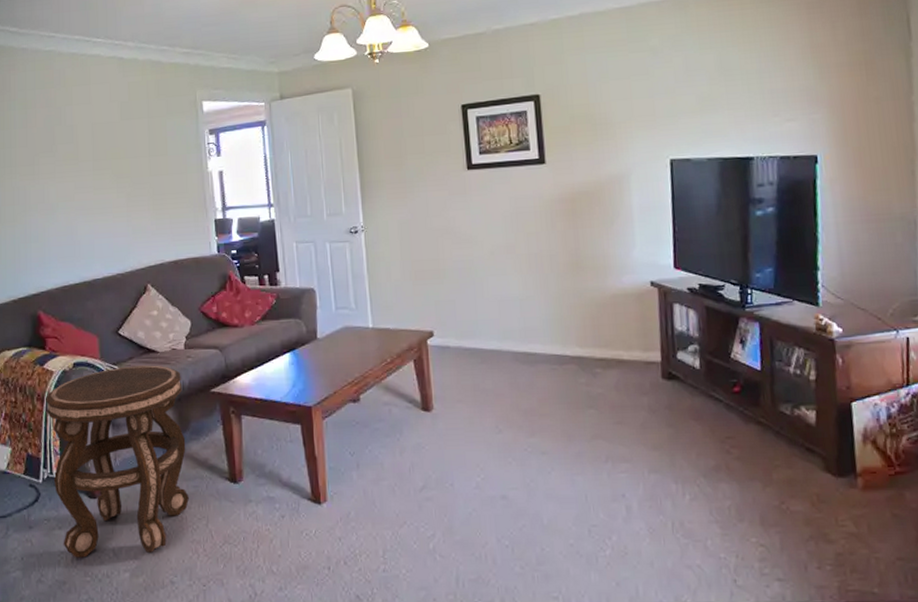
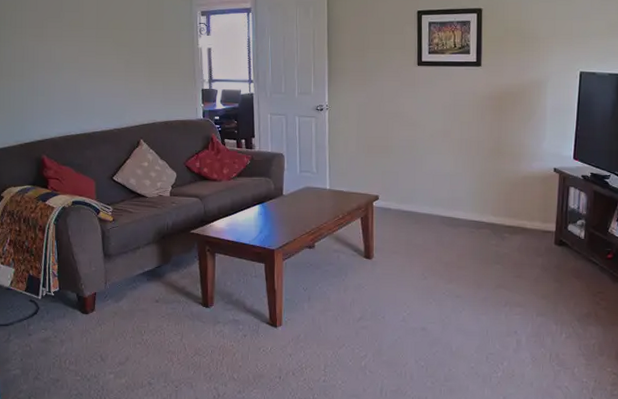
side table: present [45,365,189,558] -> none [46,207,167,361]

